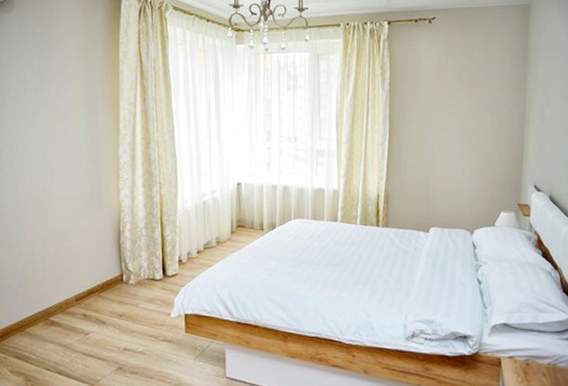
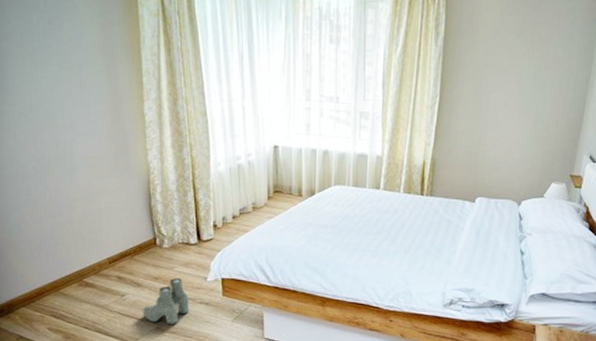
boots: none [105,315,152,365] -> present [143,278,189,325]

